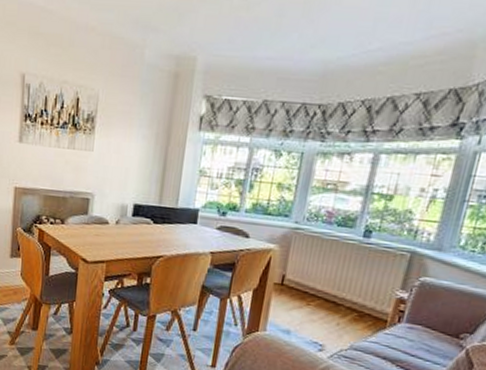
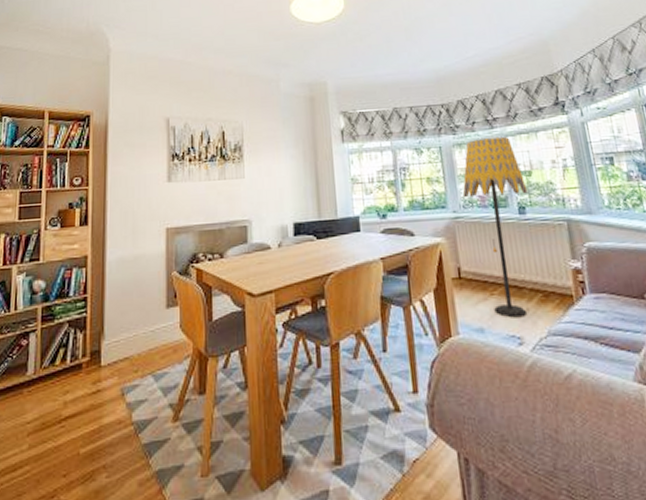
floor lamp: none [305,151,384,329] -> present [462,136,528,318]

